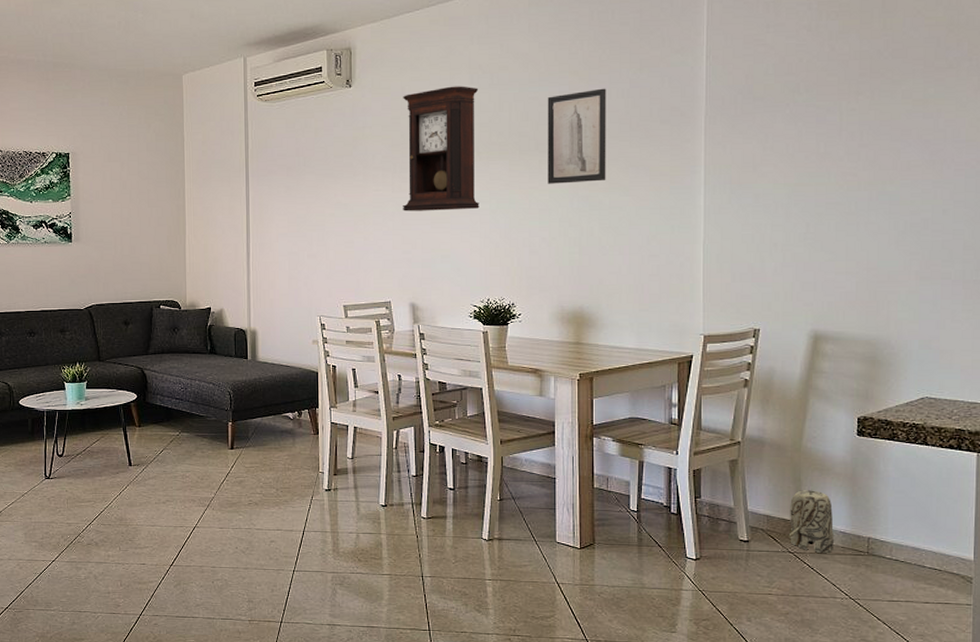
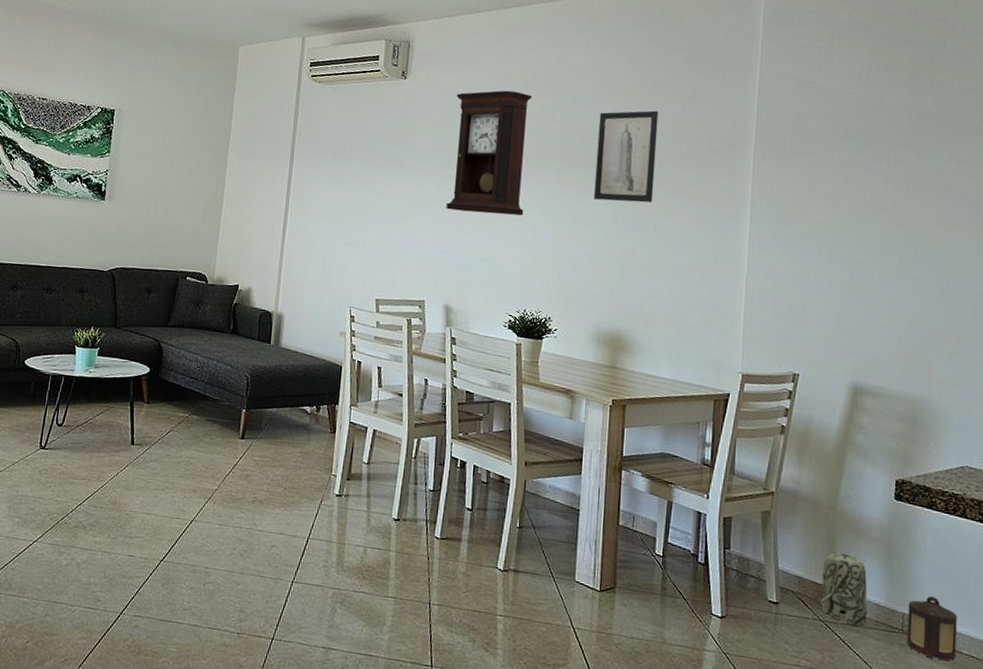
lantern: none [872,520,920,575] -> present [906,596,957,661]

